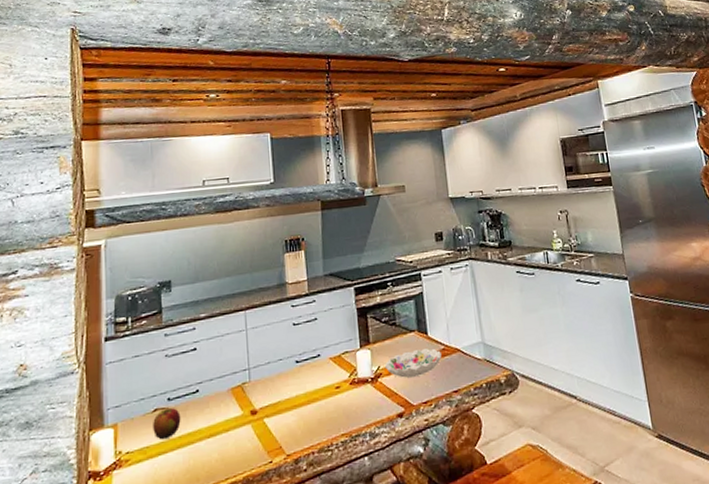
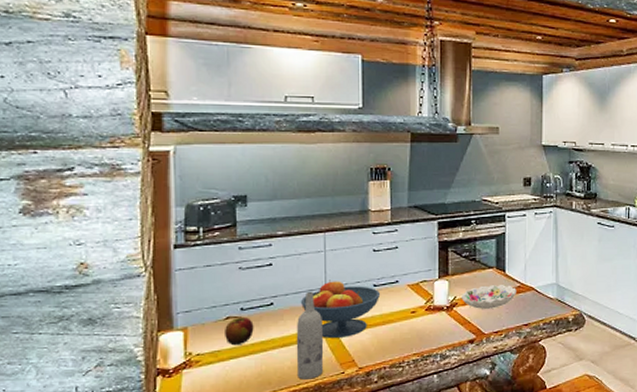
wine bottle: none [222,373,251,473] -> present [296,291,324,380]
fruit bowl: none [224,359,304,424] -> present [300,280,381,338]

